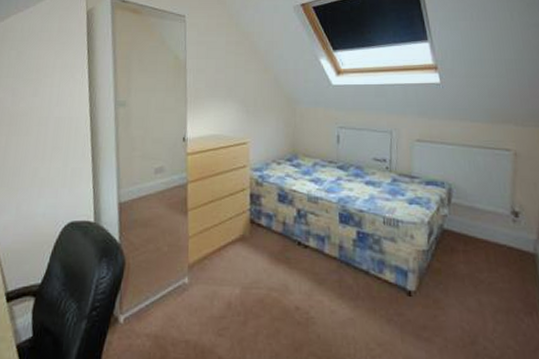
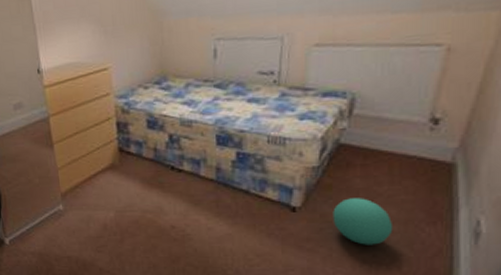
ball: none [443,284,498,336] -> present [333,198,394,245]

